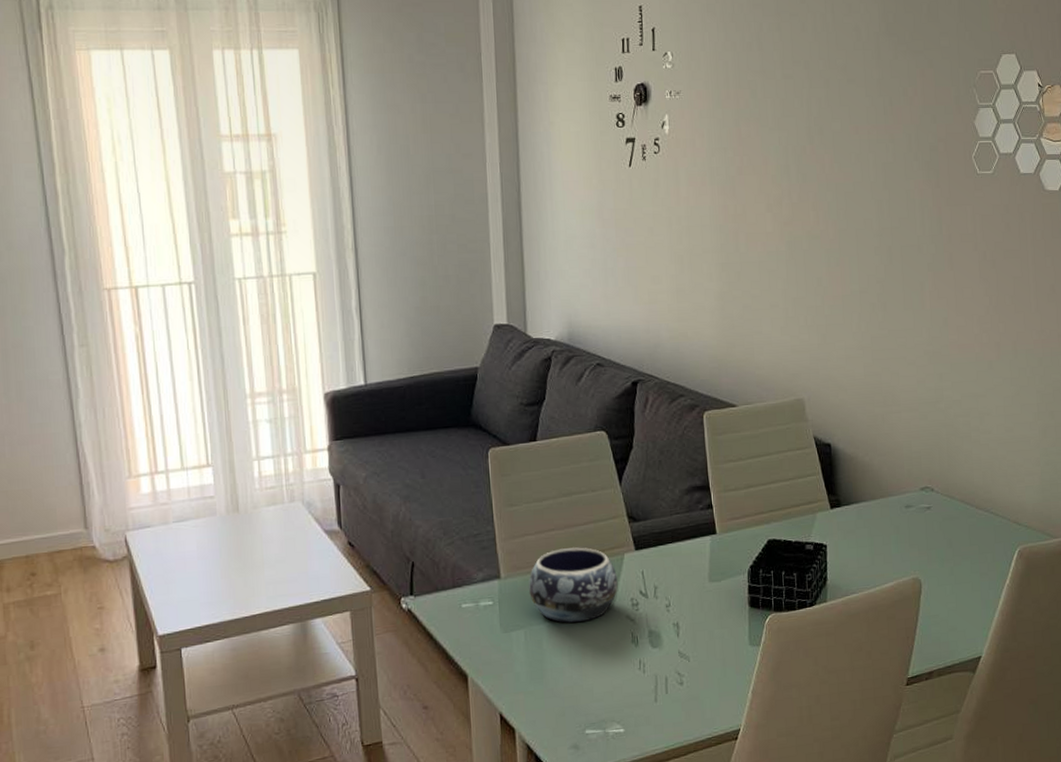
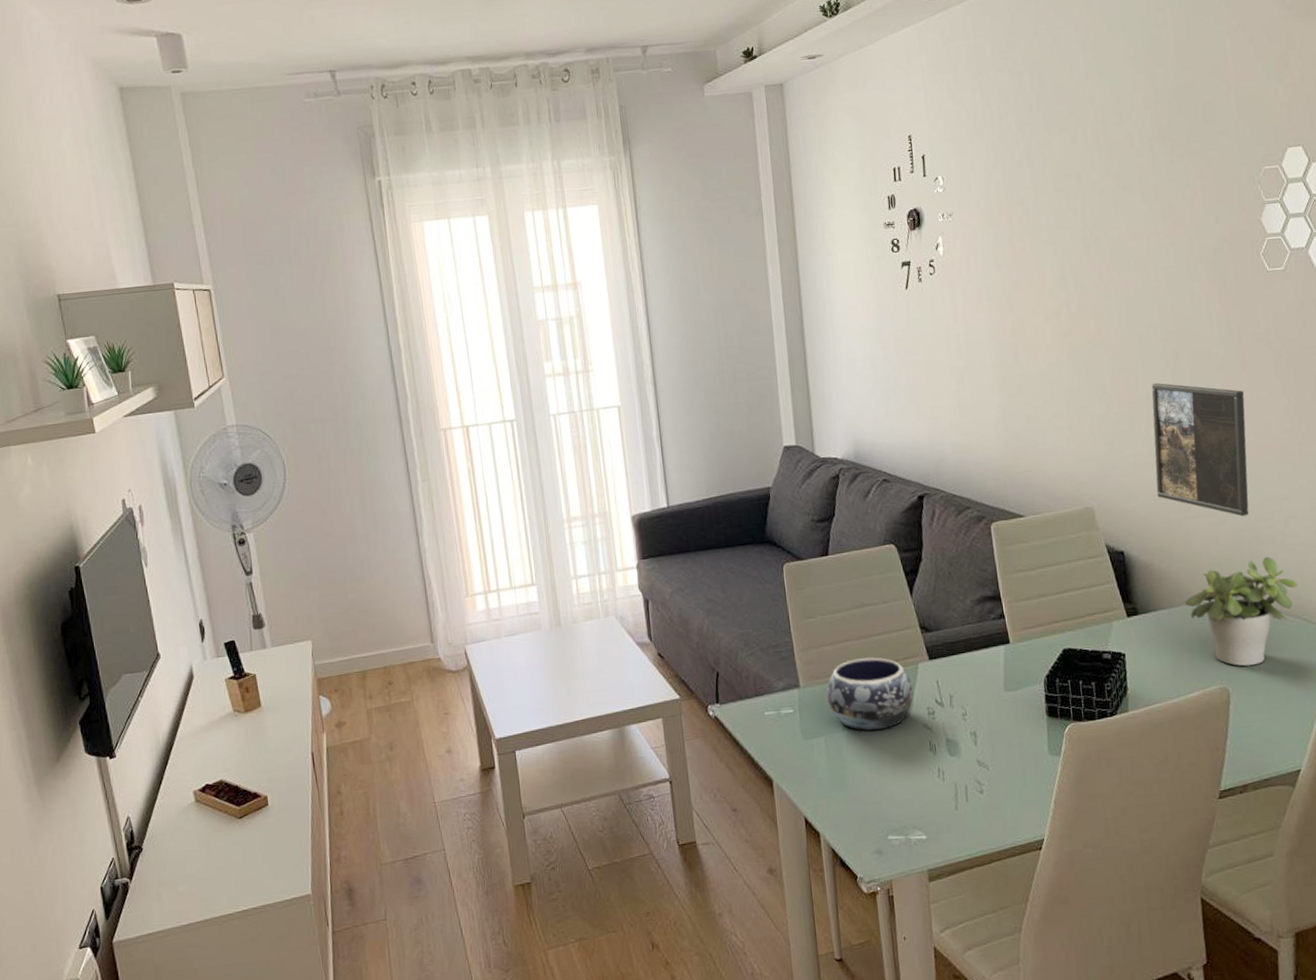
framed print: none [864,278,950,412] -> present [1151,383,1249,517]
potted plant: none [885,451,989,558] -> present [1185,556,1299,667]

